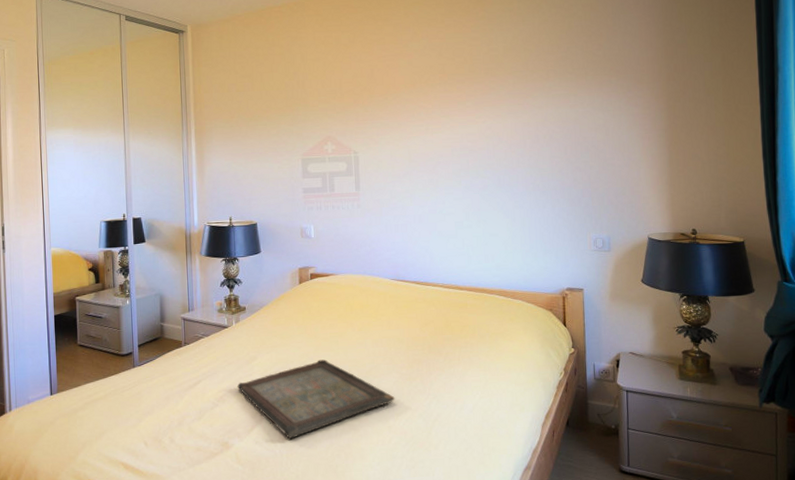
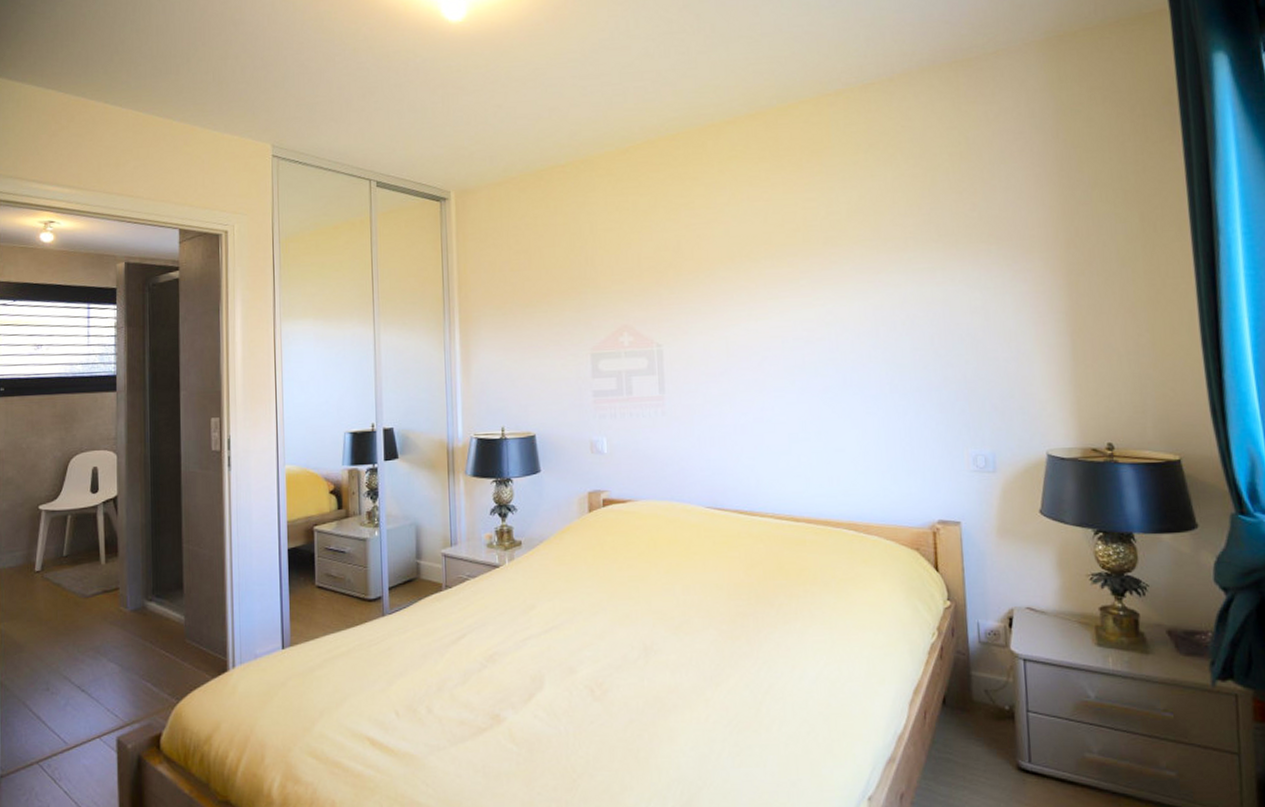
serving tray: present [237,359,395,440] -> none [511,610,713,713]

